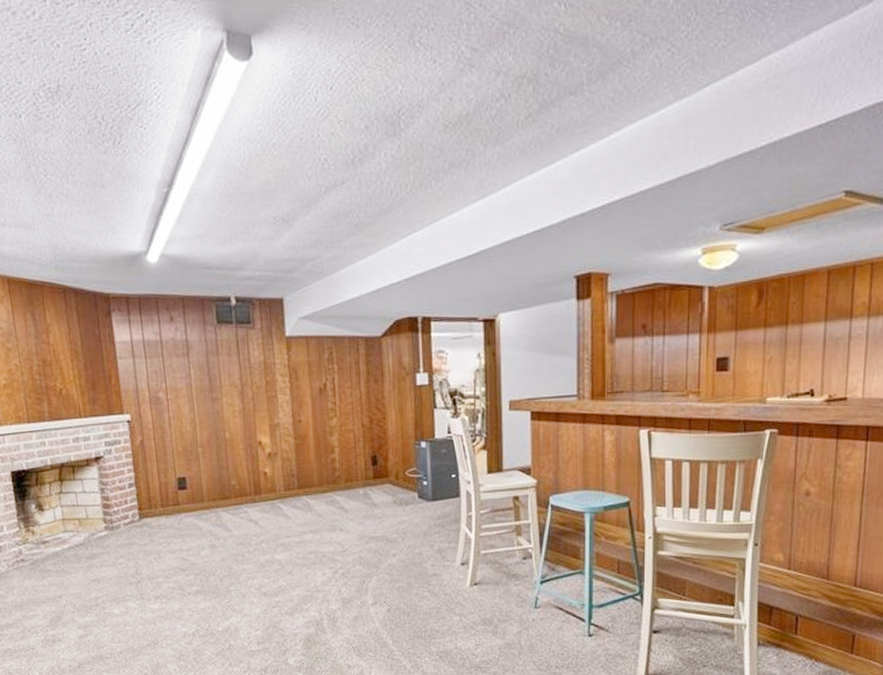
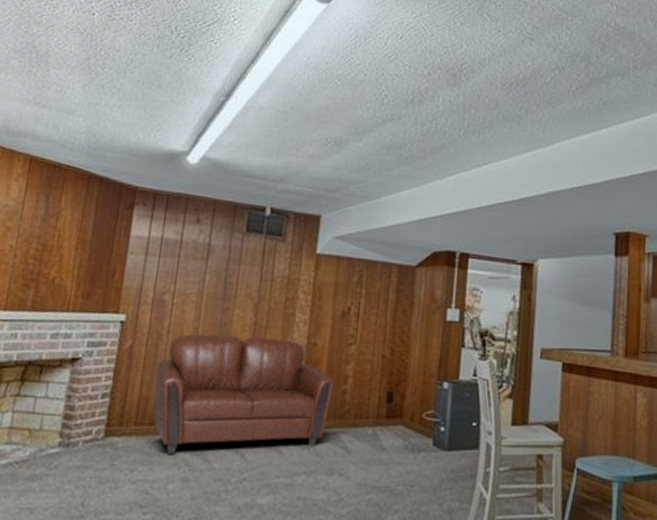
sofa: none [168,420,324,528] -> present [153,334,335,455]

